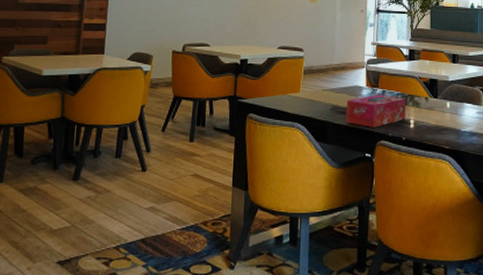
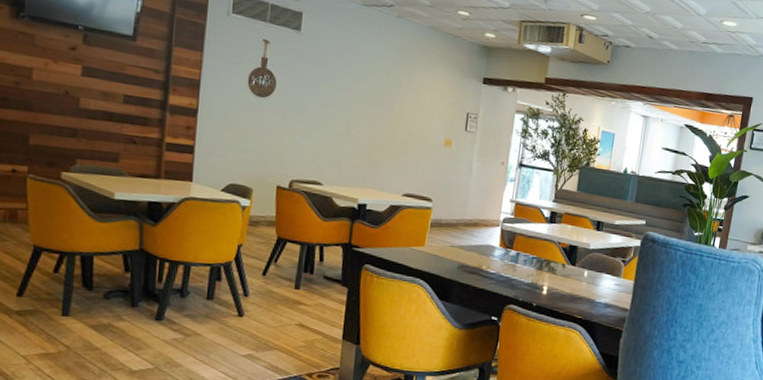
tissue box: present [346,94,406,127] -> none [473,256,541,291]

